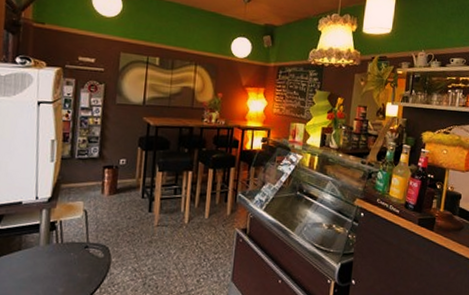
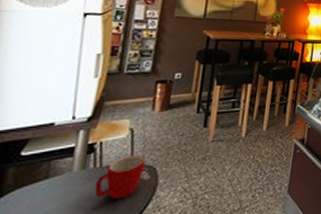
mug: none [59,234,99,273] -> present [95,155,146,199]

